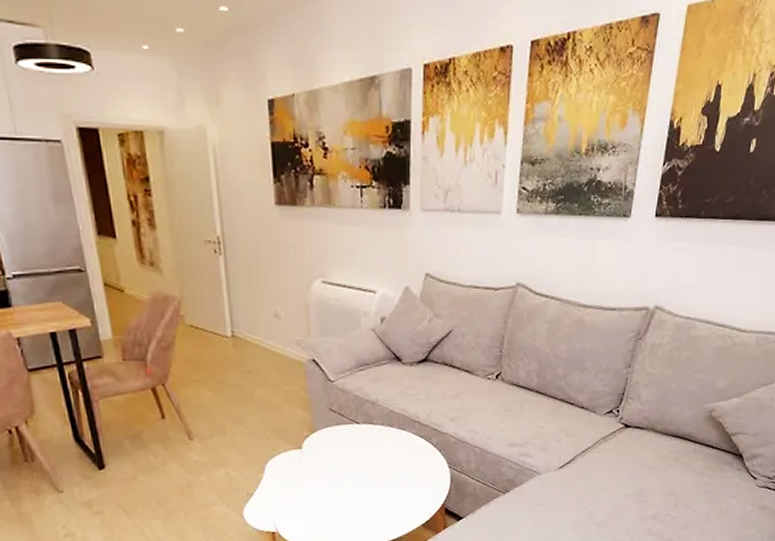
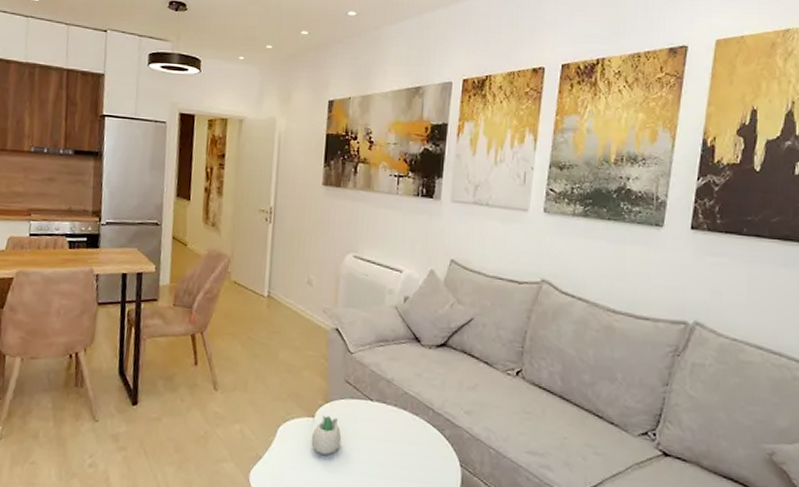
succulent planter: none [301,445,332,481] -> present [311,416,341,455]

